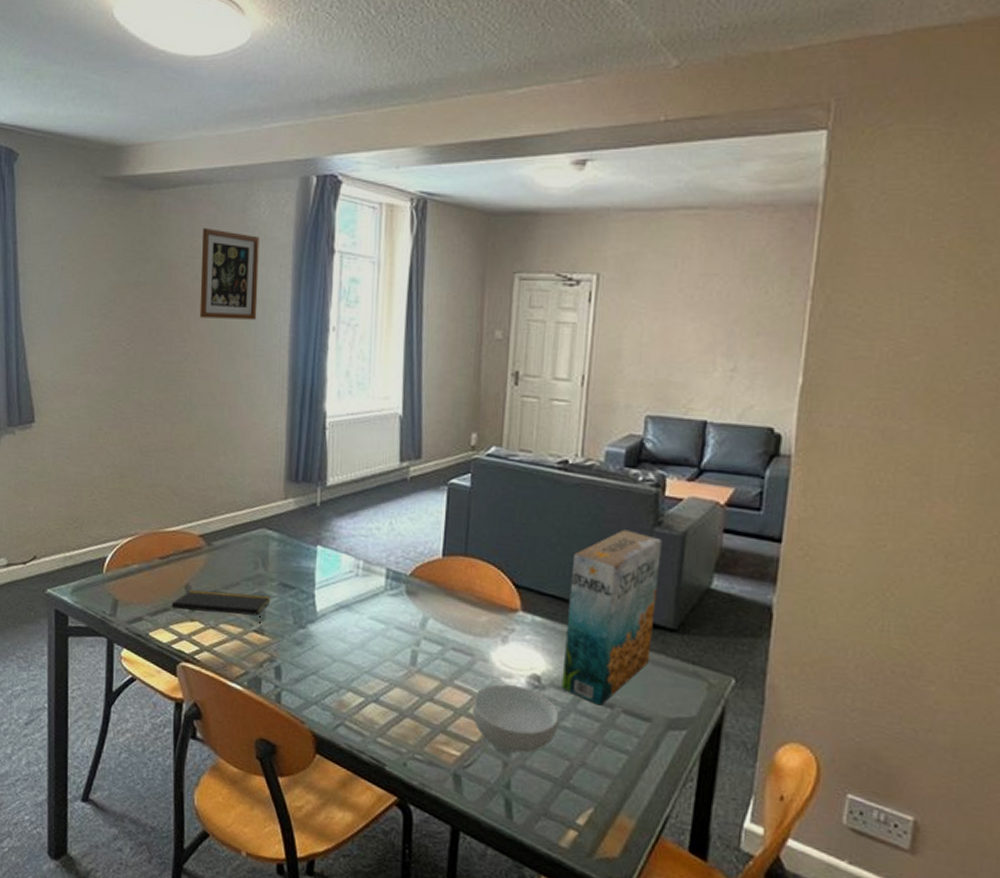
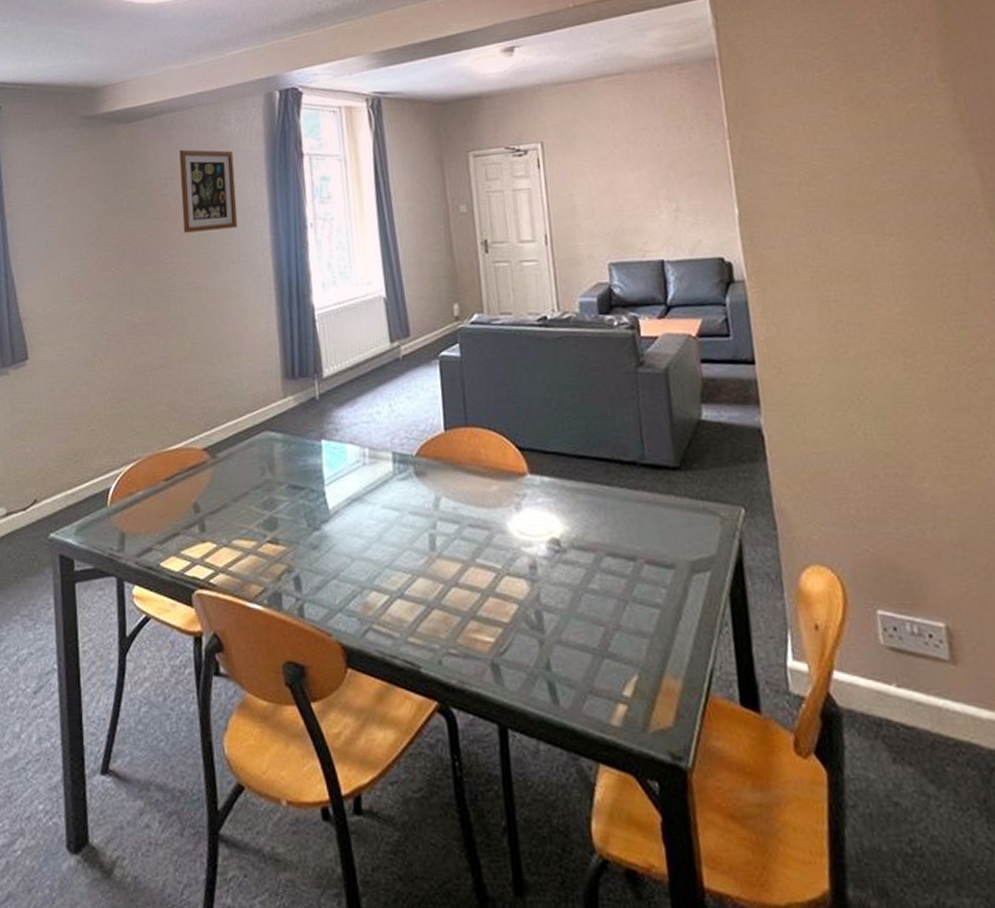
notepad: present [171,590,271,626] -> none [180,501,282,535]
cereal bowl: present [472,684,559,754] -> none [498,554,587,627]
cereal box: present [561,529,662,706] -> none [568,375,660,560]

